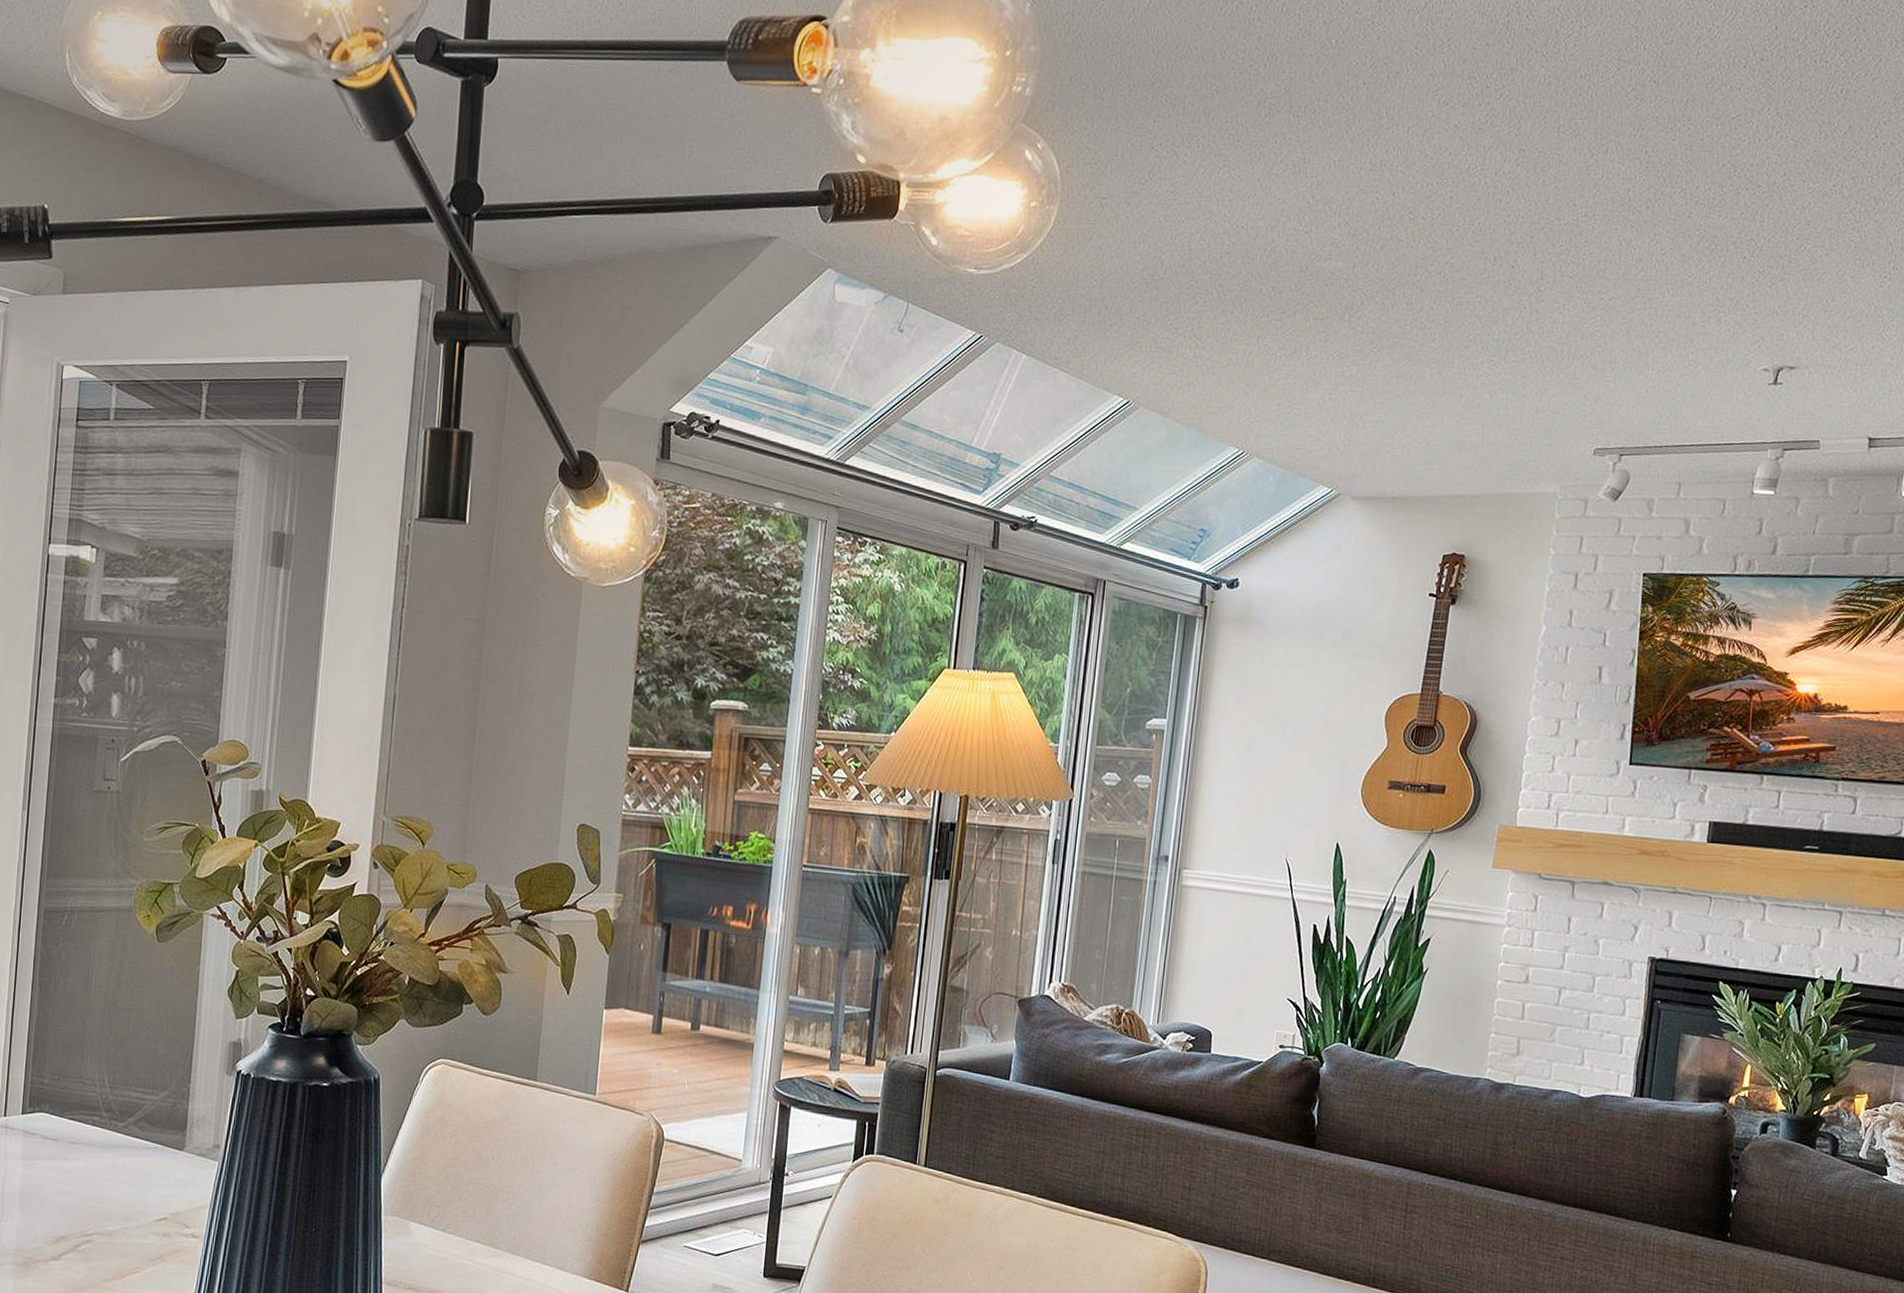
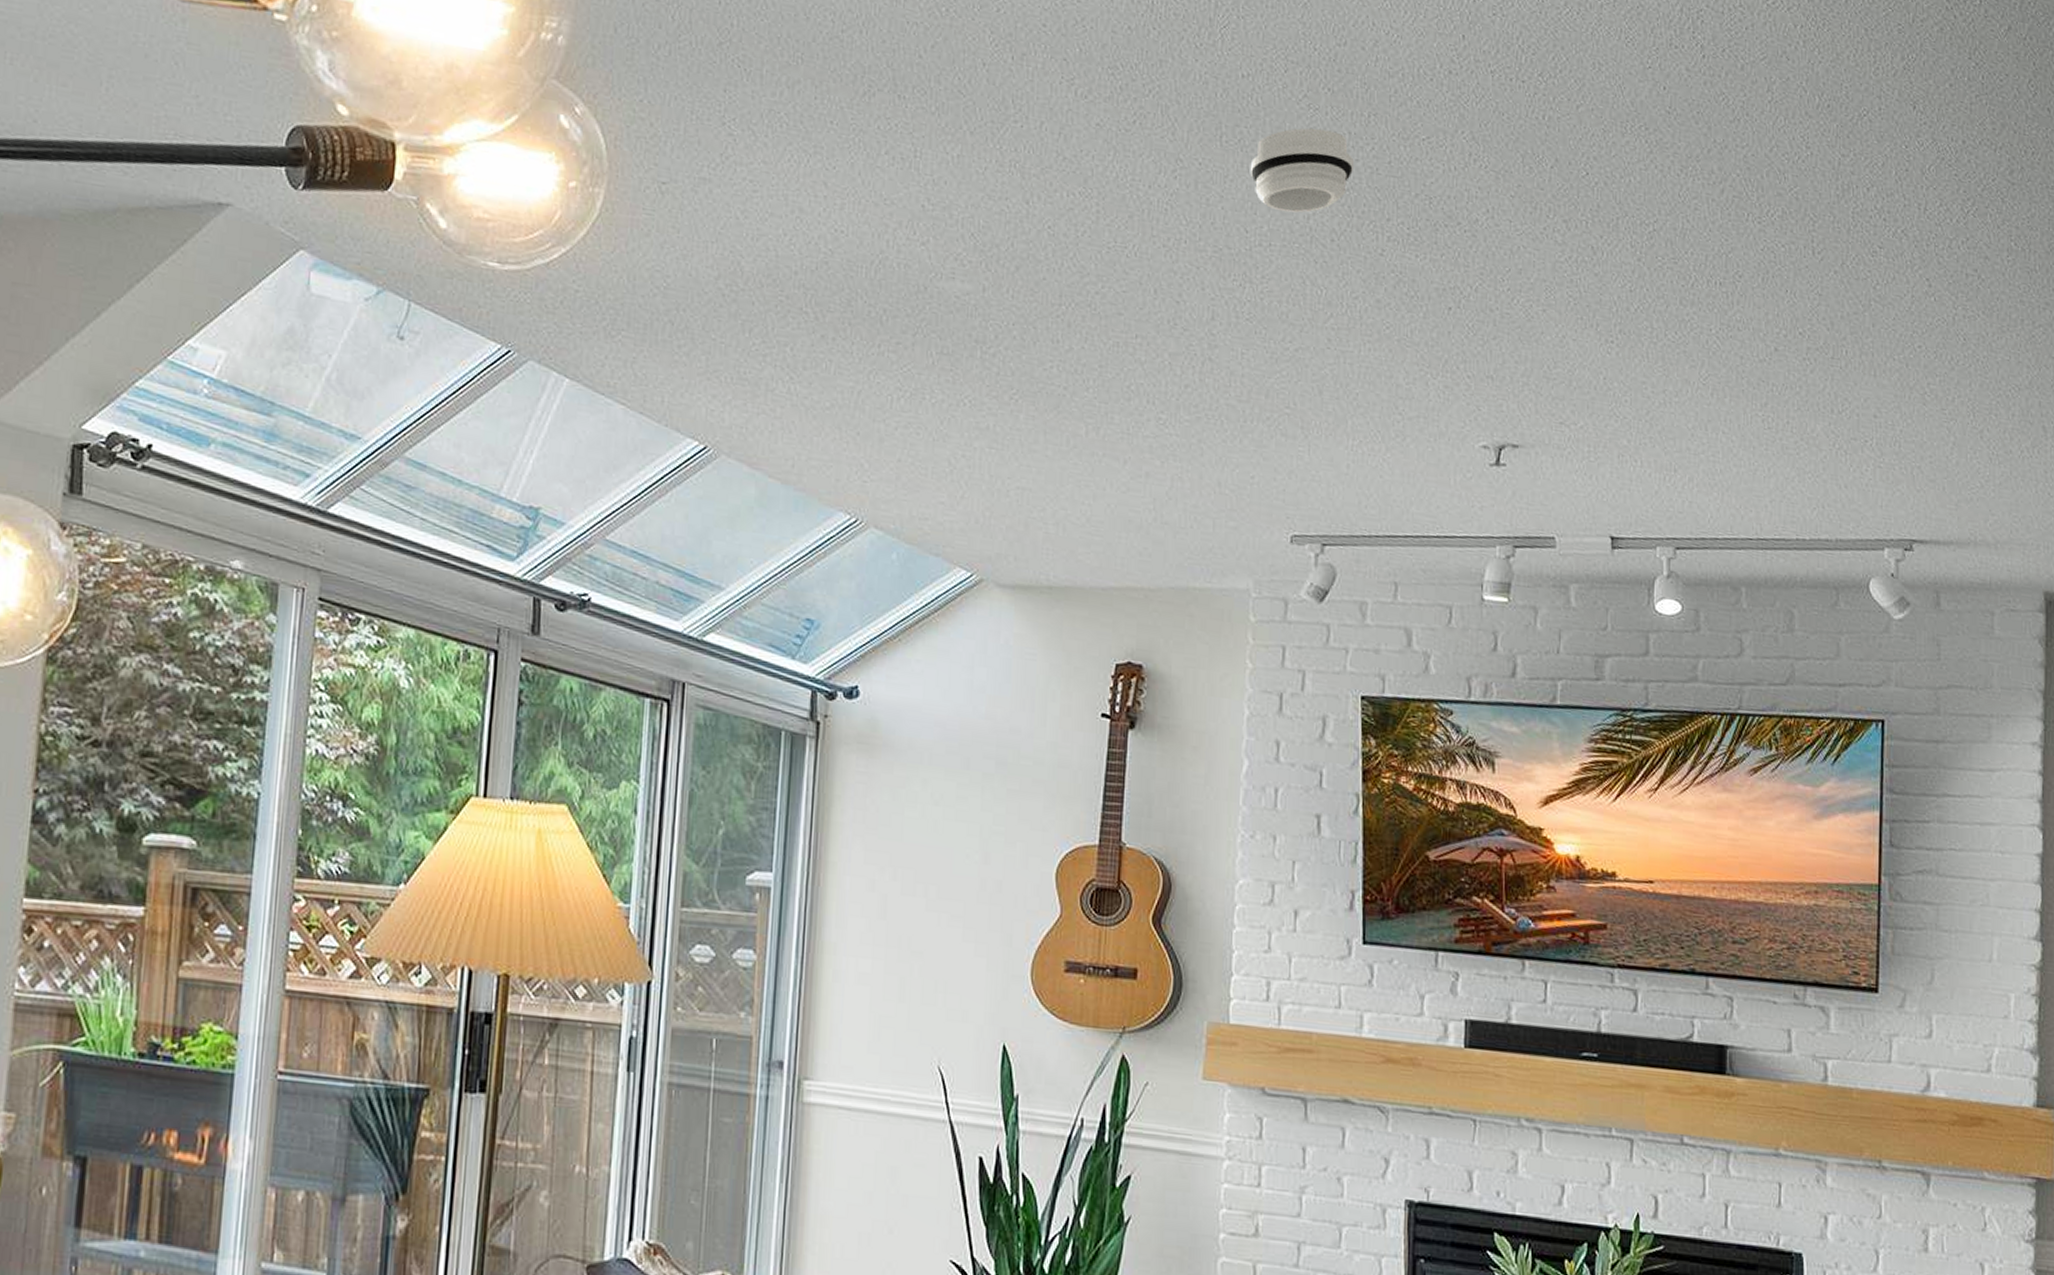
smoke detector: none [1581,115,1672,187] -> present [1250,128,1355,213]

